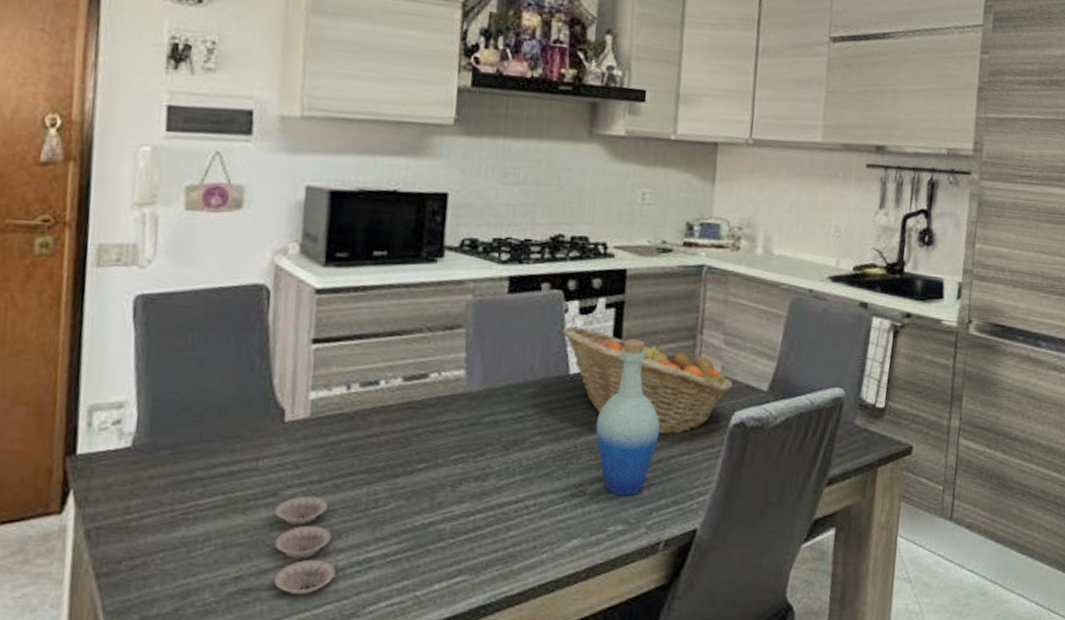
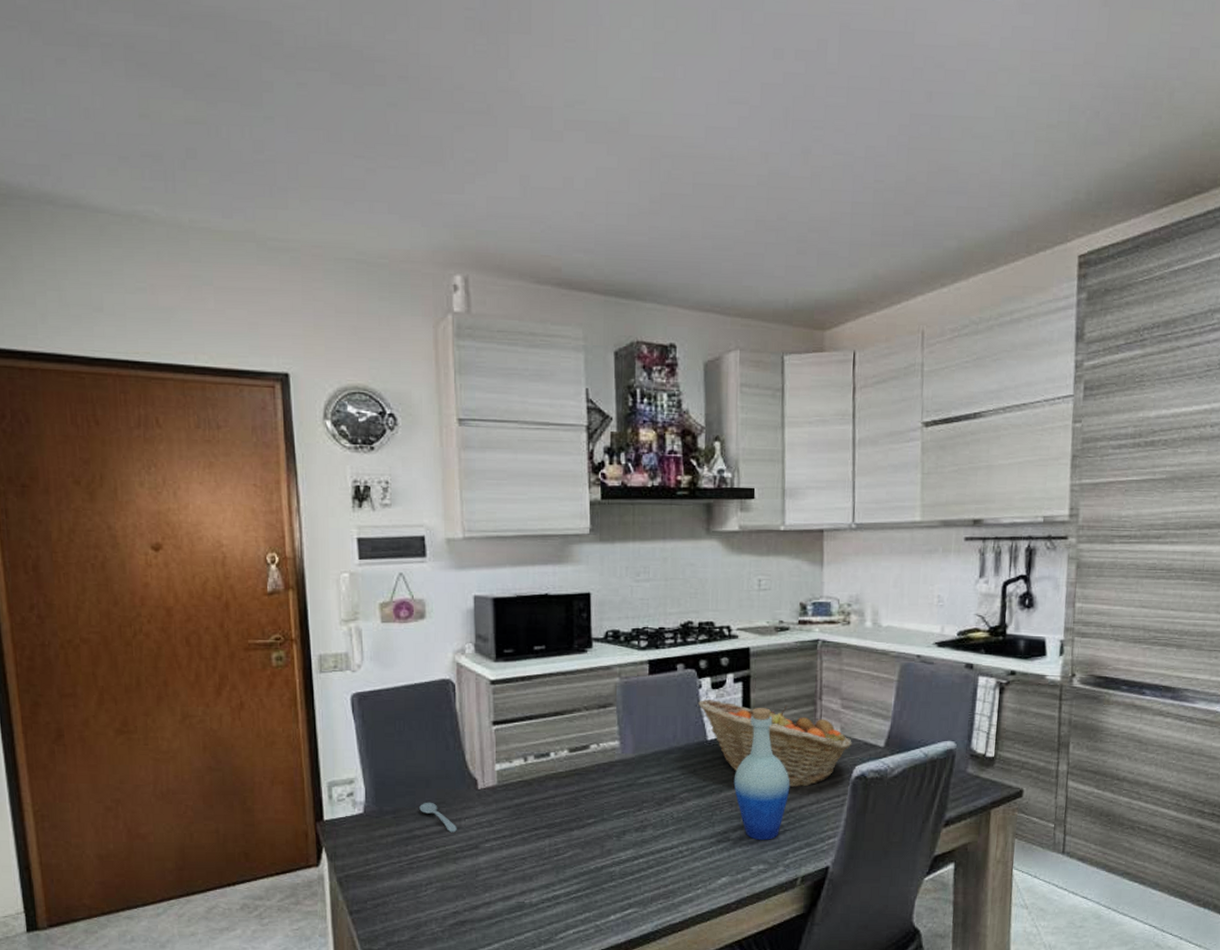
spoon: none [206,435,252,476] -> present [419,802,457,833]
plate: present [273,496,336,595] -> none [478,847,531,926]

